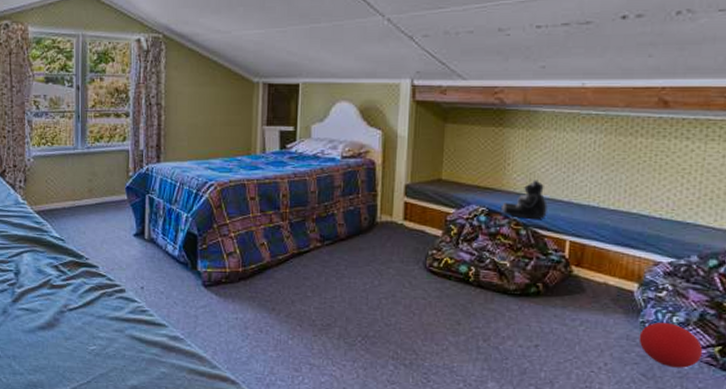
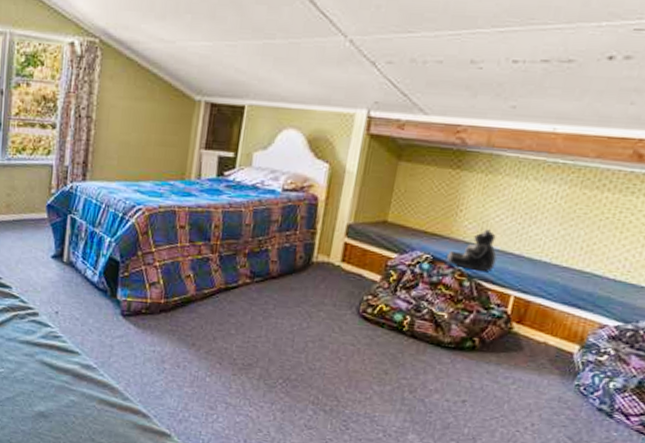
ball: present [639,322,703,368] -> none [570,386,636,435]

